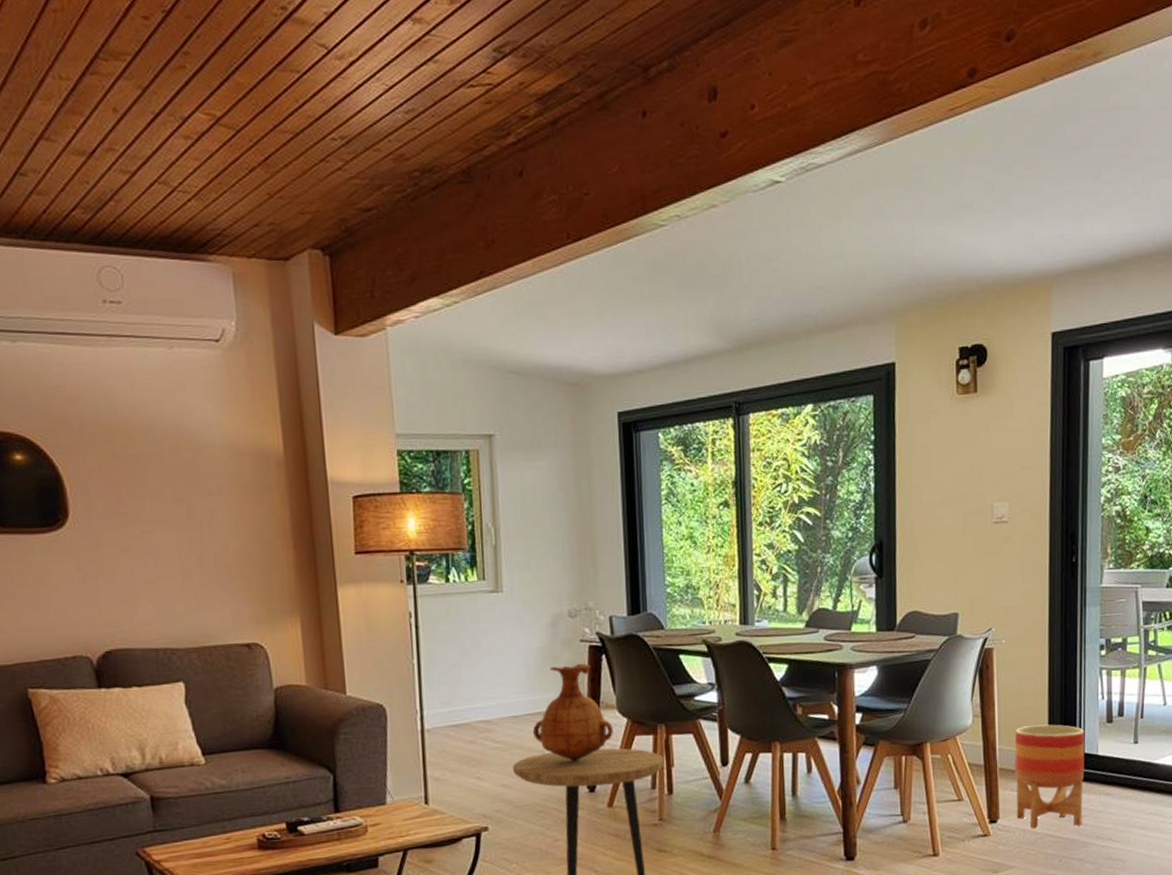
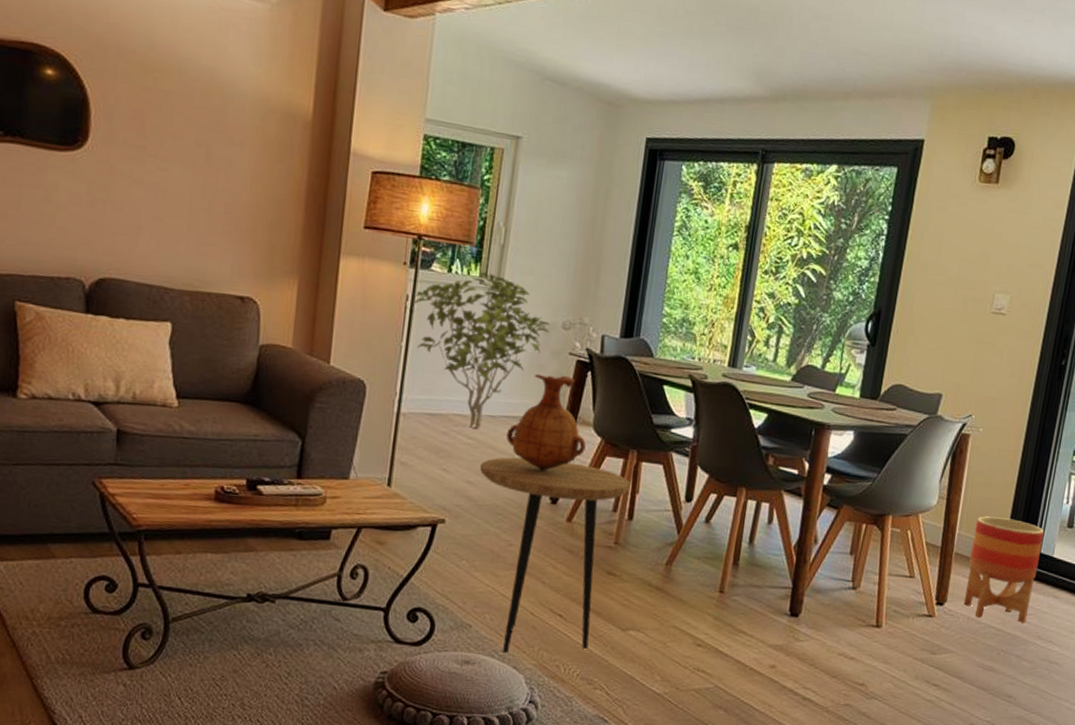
shrub: none [415,575,557,732] -> present [413,271,550,429]

